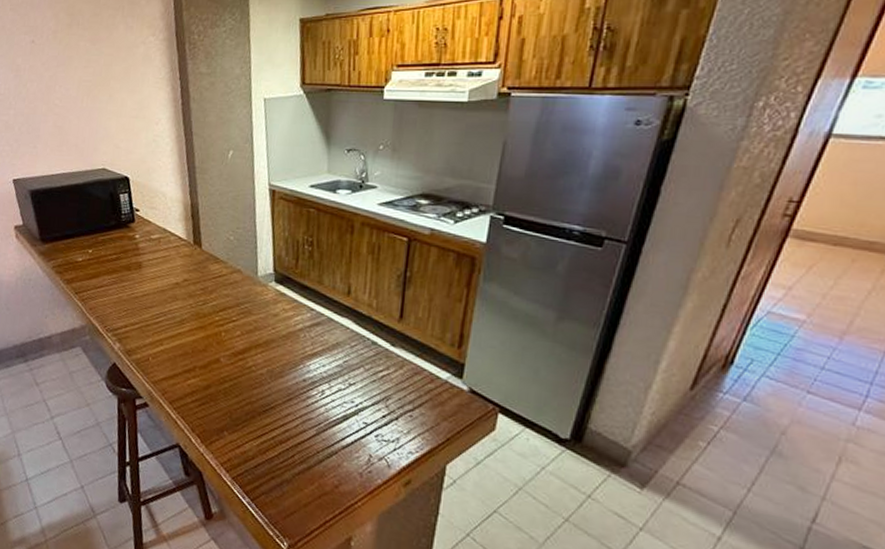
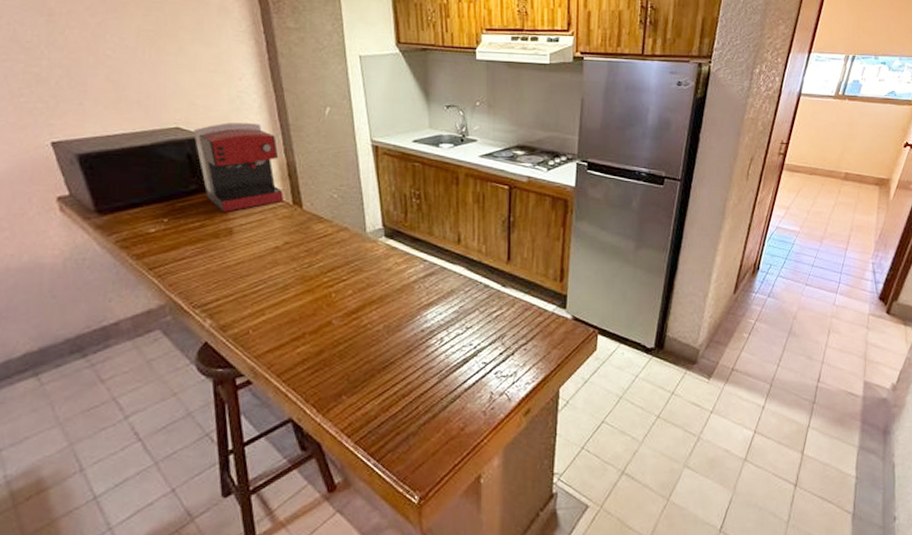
coffee maker: none [116,164,187,247] -> present [193,122,285,212]

